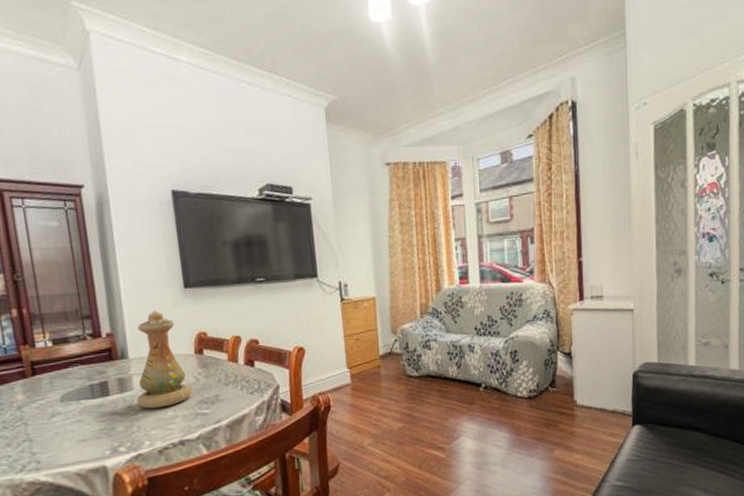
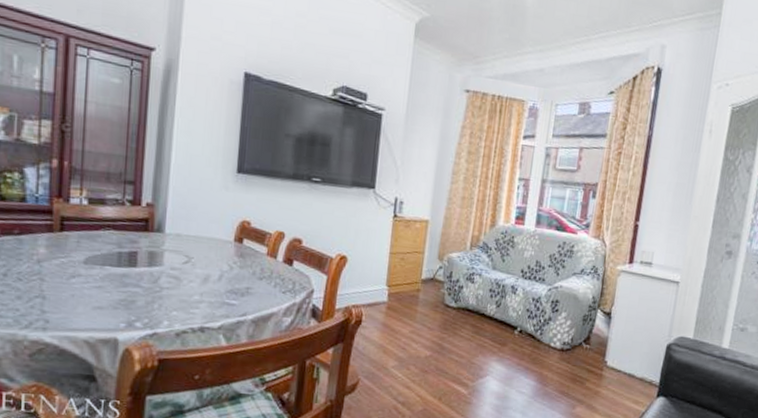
vase: present [136,310,193,409] -> none [163,189,224,290]

